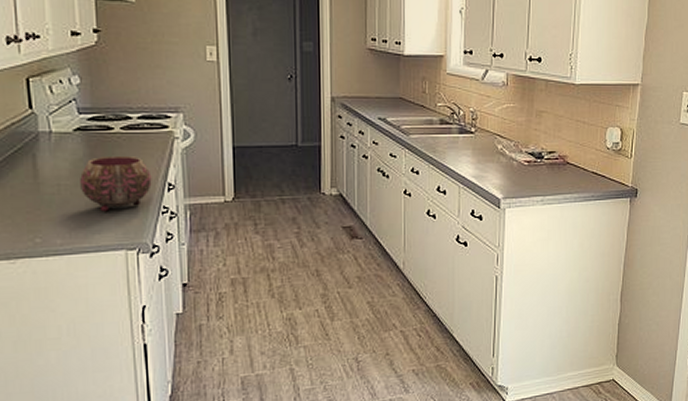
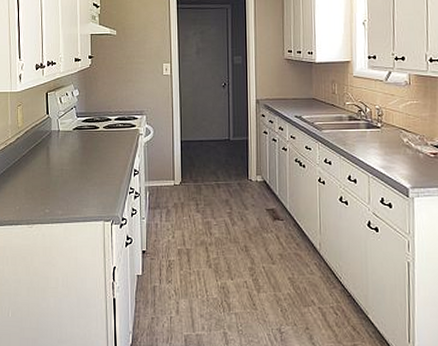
bowl: present [80,156,152,212] -> none [76,149,123,191]

